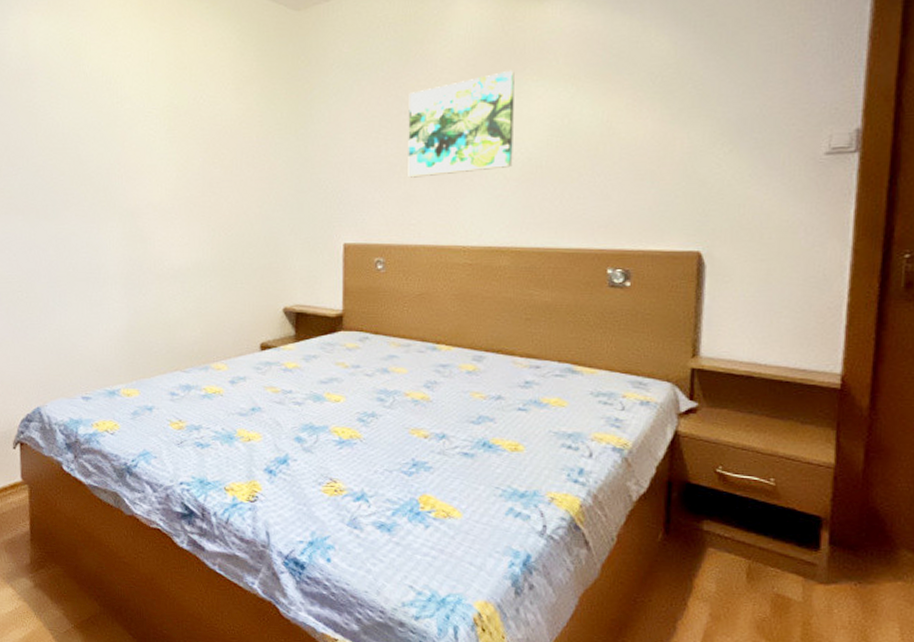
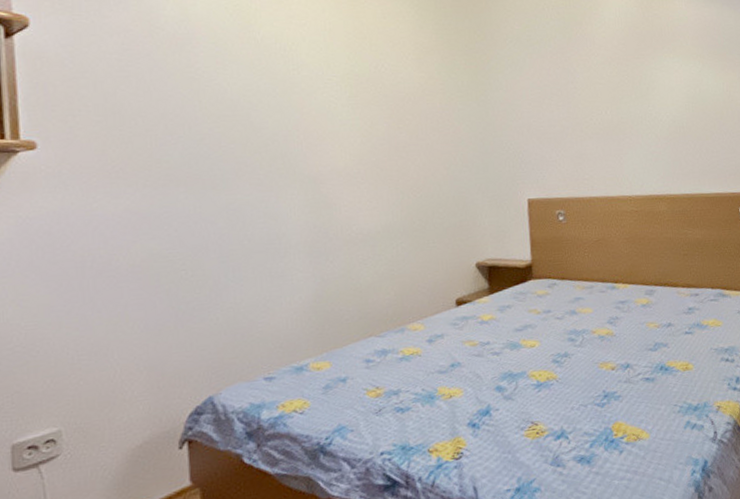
wall art: present [408,70,514,178] -> none [573,48,662,139]

